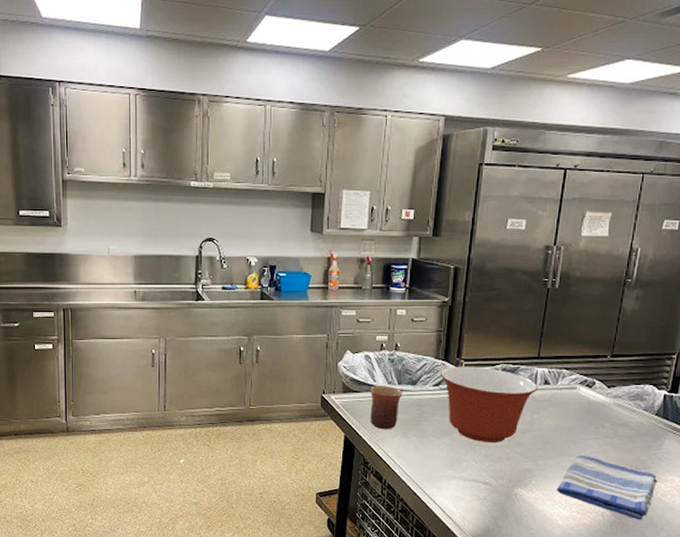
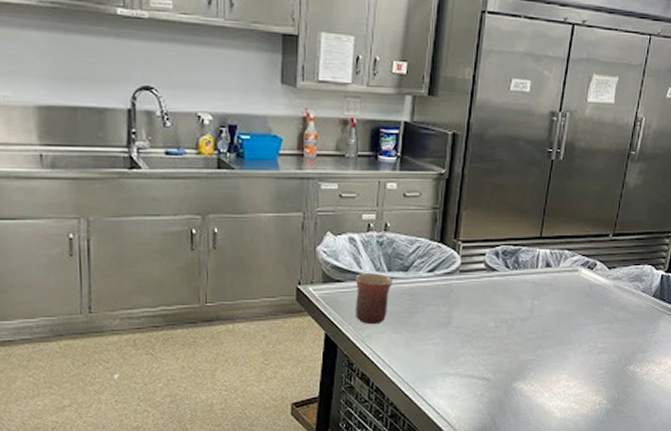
mixing bowl: present [440,366,537,443] -> none [435,248,539,334]
dish towel: present [557,454,658,520] -> none [556,341,653,406]

